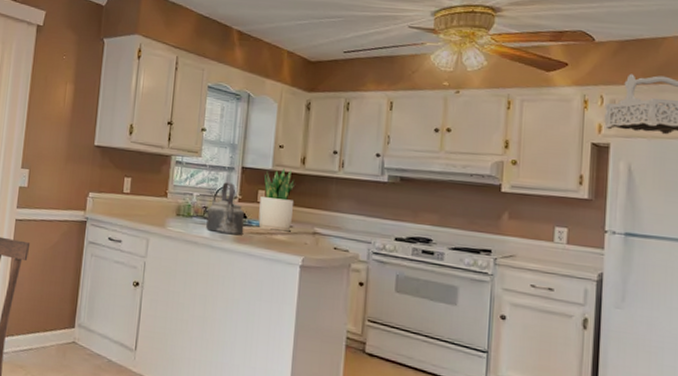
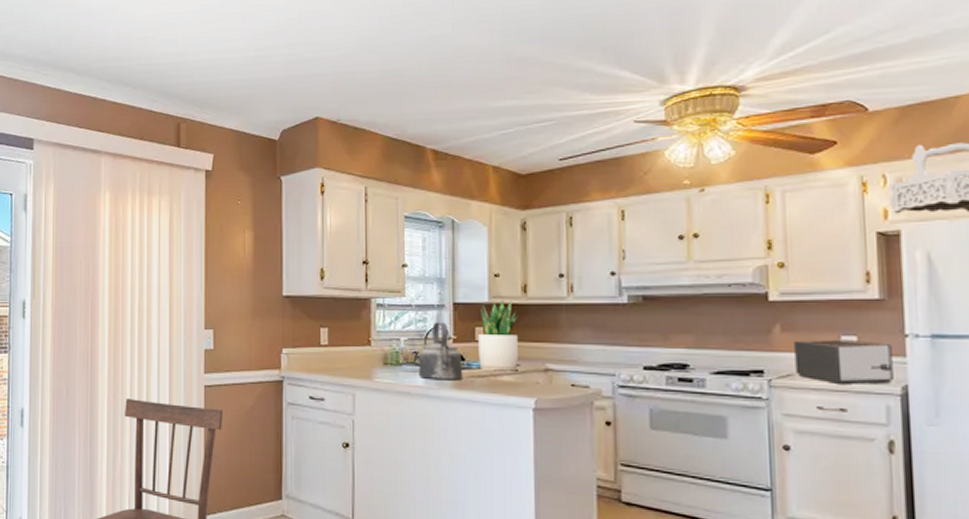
toaster: none [517,227,594,270] -> present [794,339,894,384]

